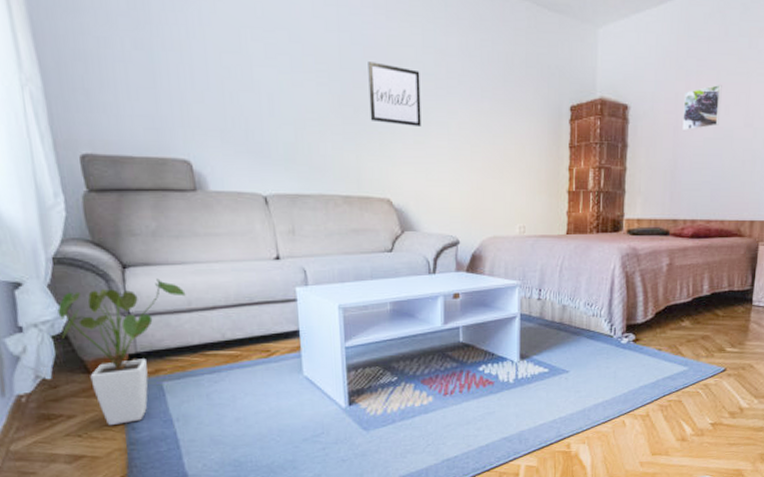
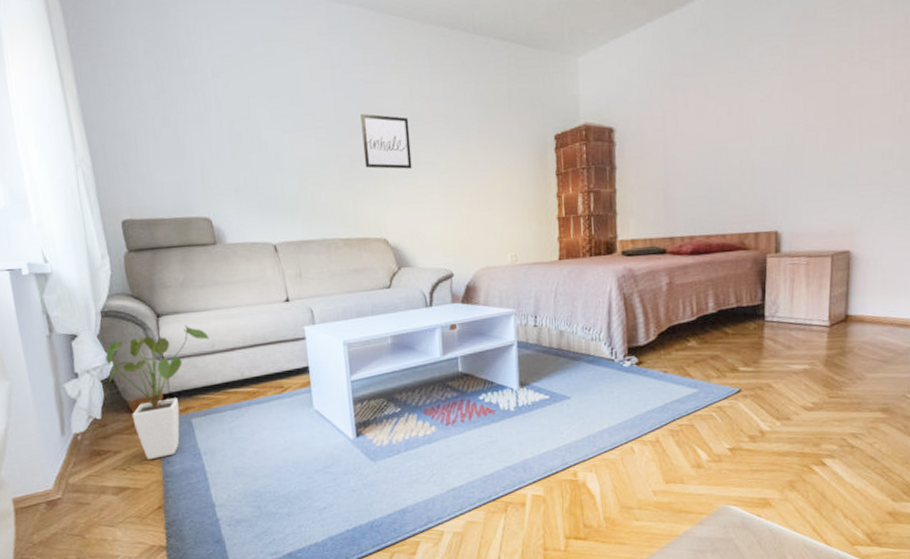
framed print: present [682,84,722,131] -> none [671,97,712,148]

